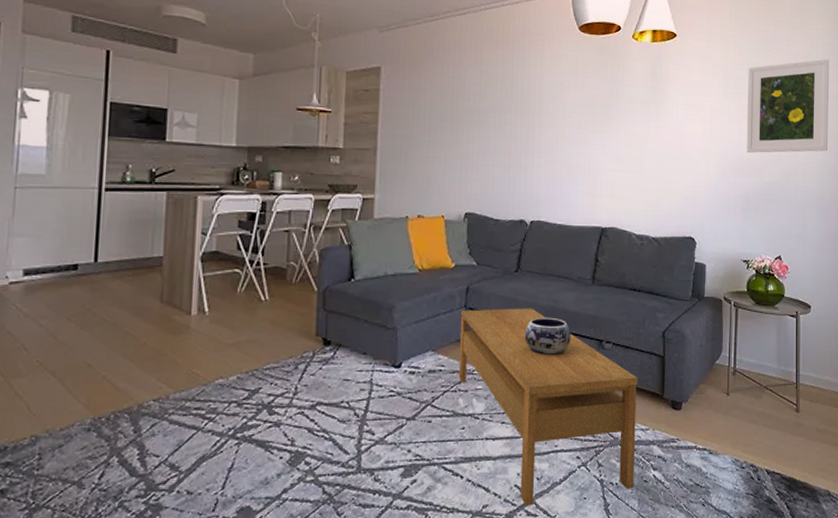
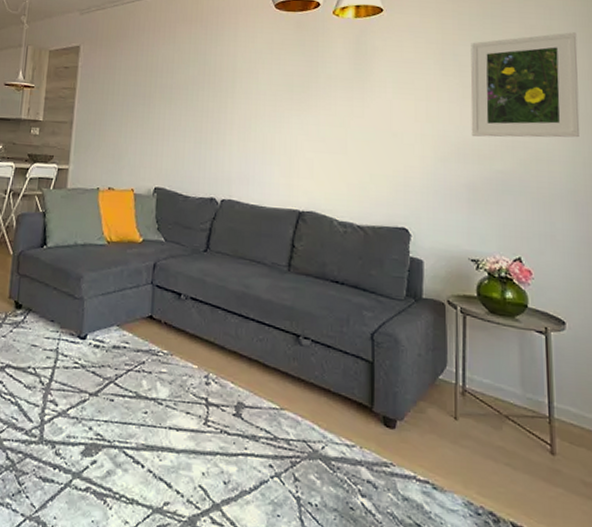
coffee table: present [458,308,638,506] -> none [142,286,342,515]
decorative bowl: present [524,317,571,355] -> none [212,302,264,346]

